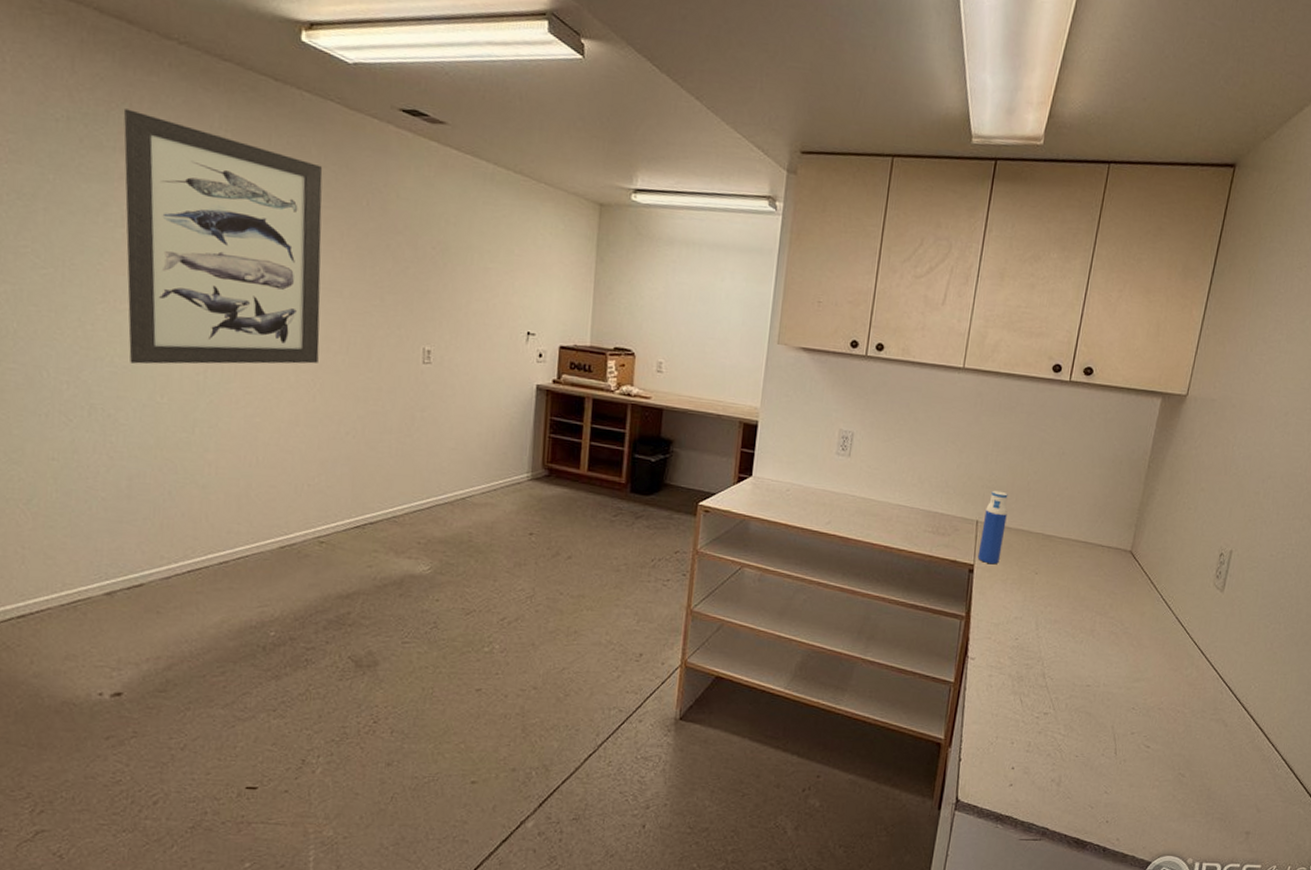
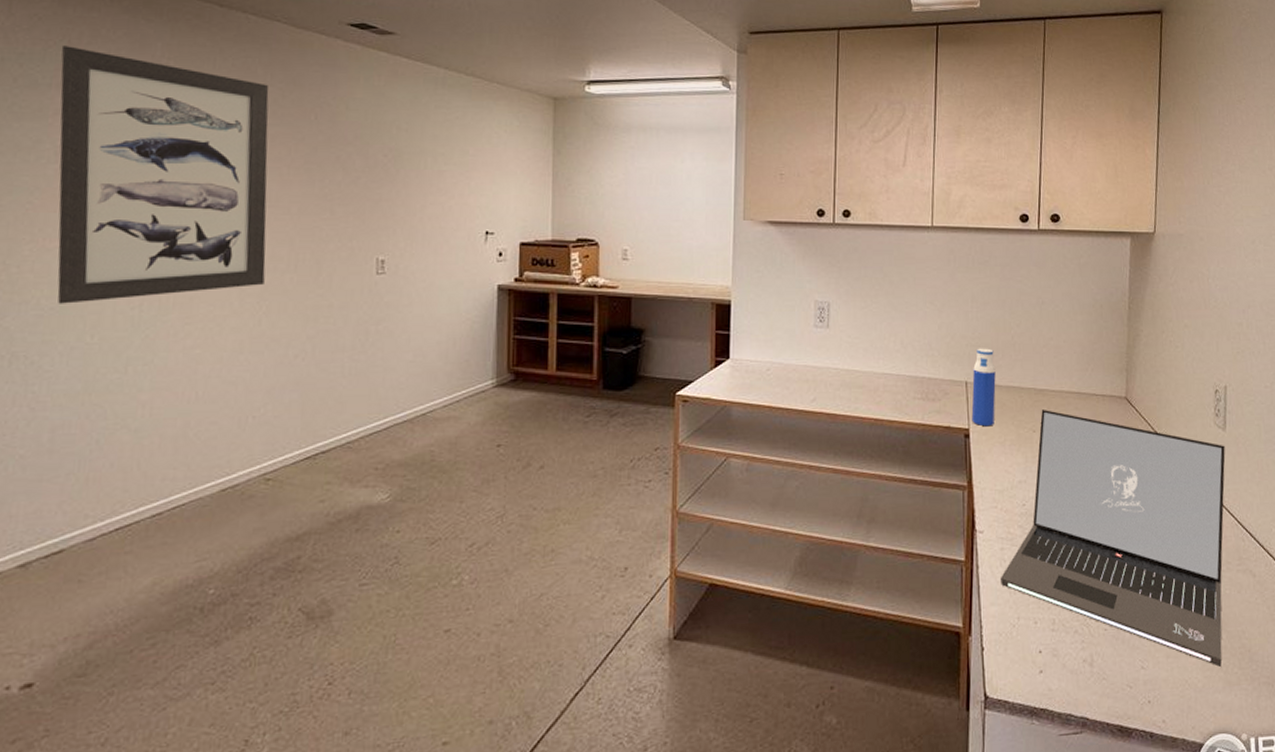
laptop: none [984,554,1220,800] -> present [999,410,1226,667]

